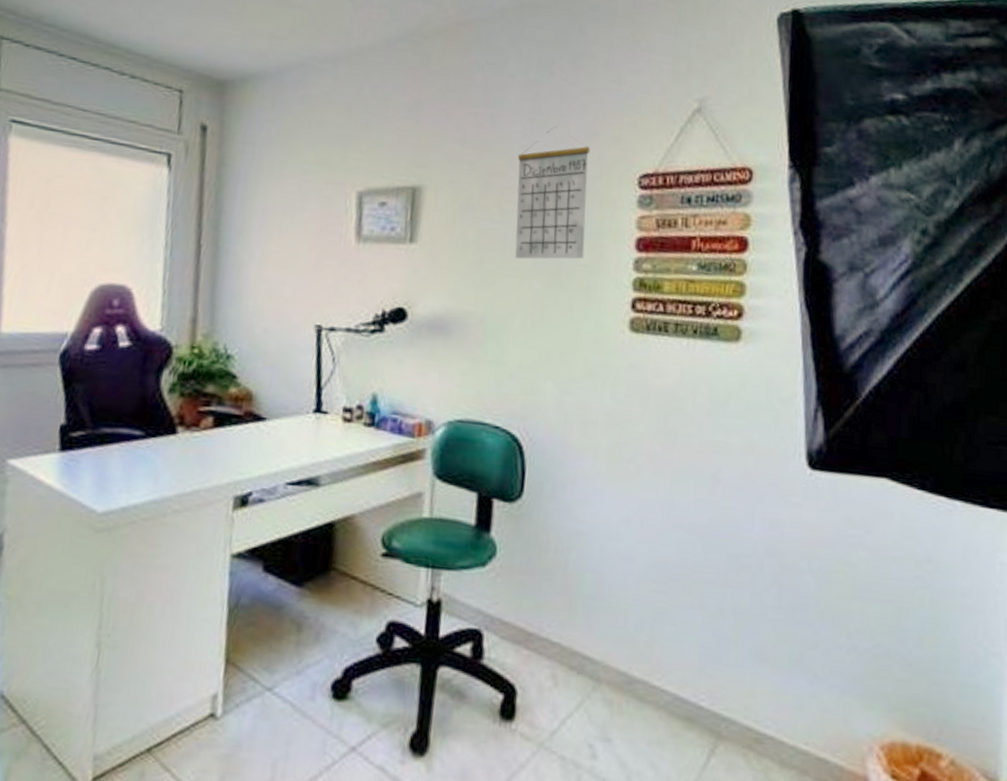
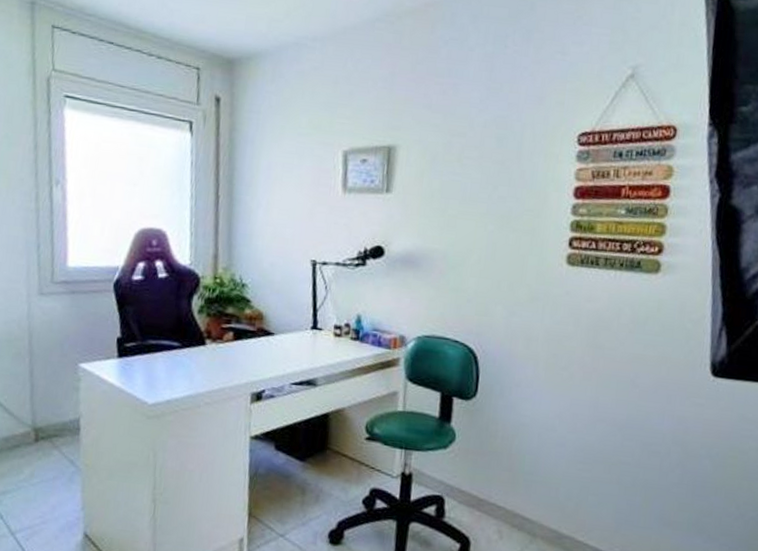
calendar: present [515,125,591,260] -> none [472,92,538,206]

